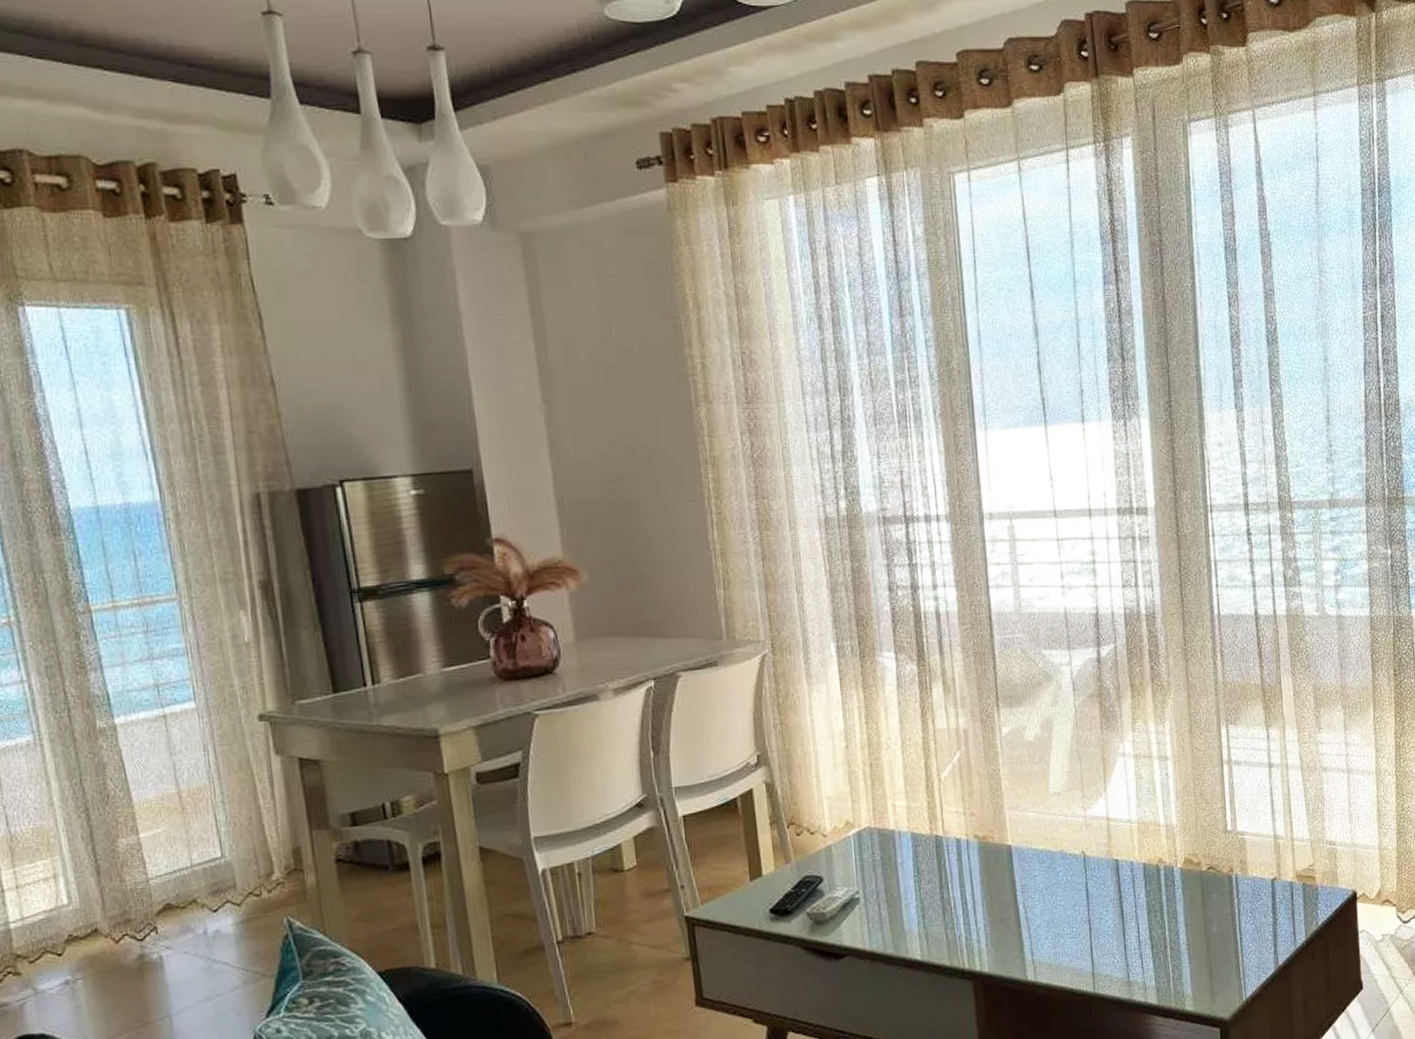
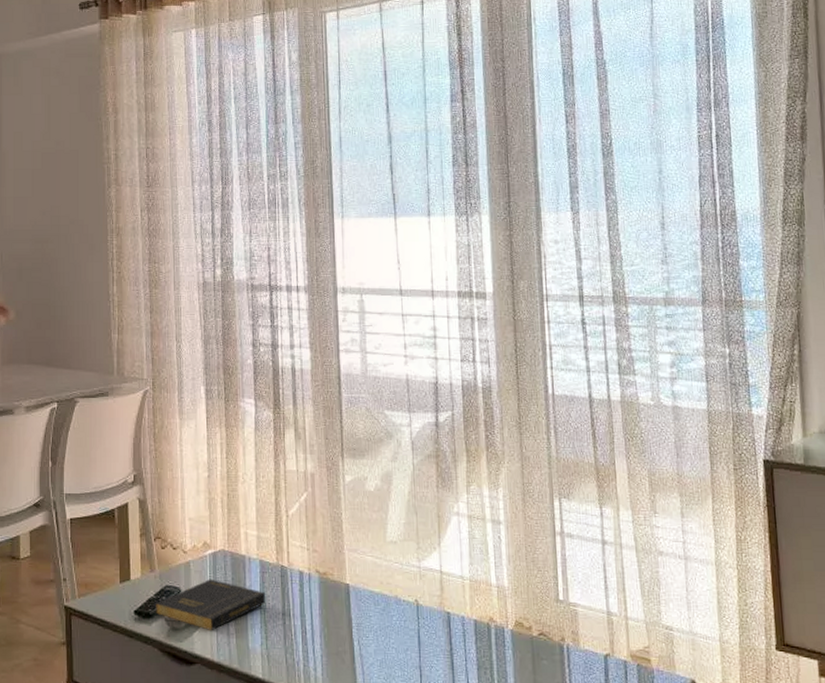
book: none [794,861,921,919] -> present [156,578,266,631]

